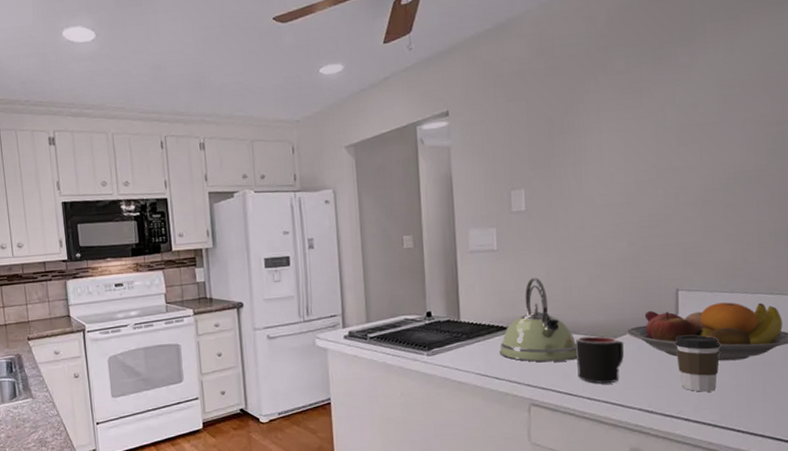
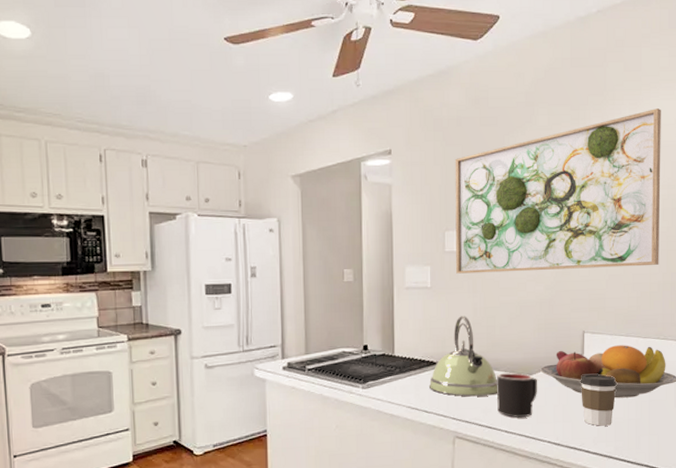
wall art: none [519,36,769,234] -> present [455,108,661,274]

